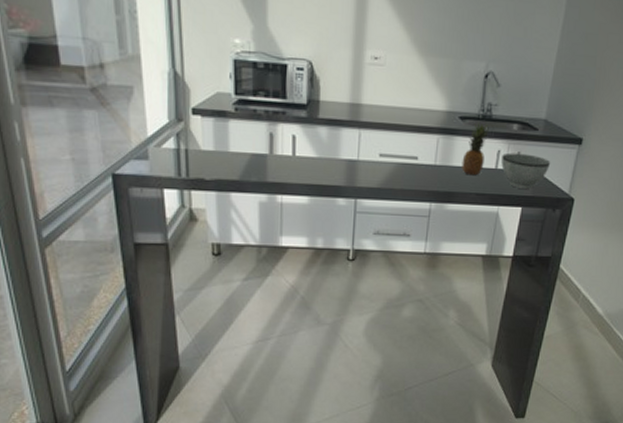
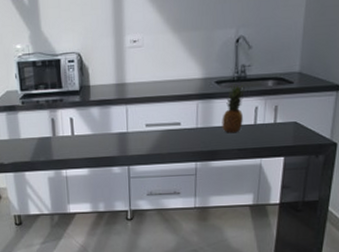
bowl: present [501,152,550,189] -> none [260,106,308,140]

